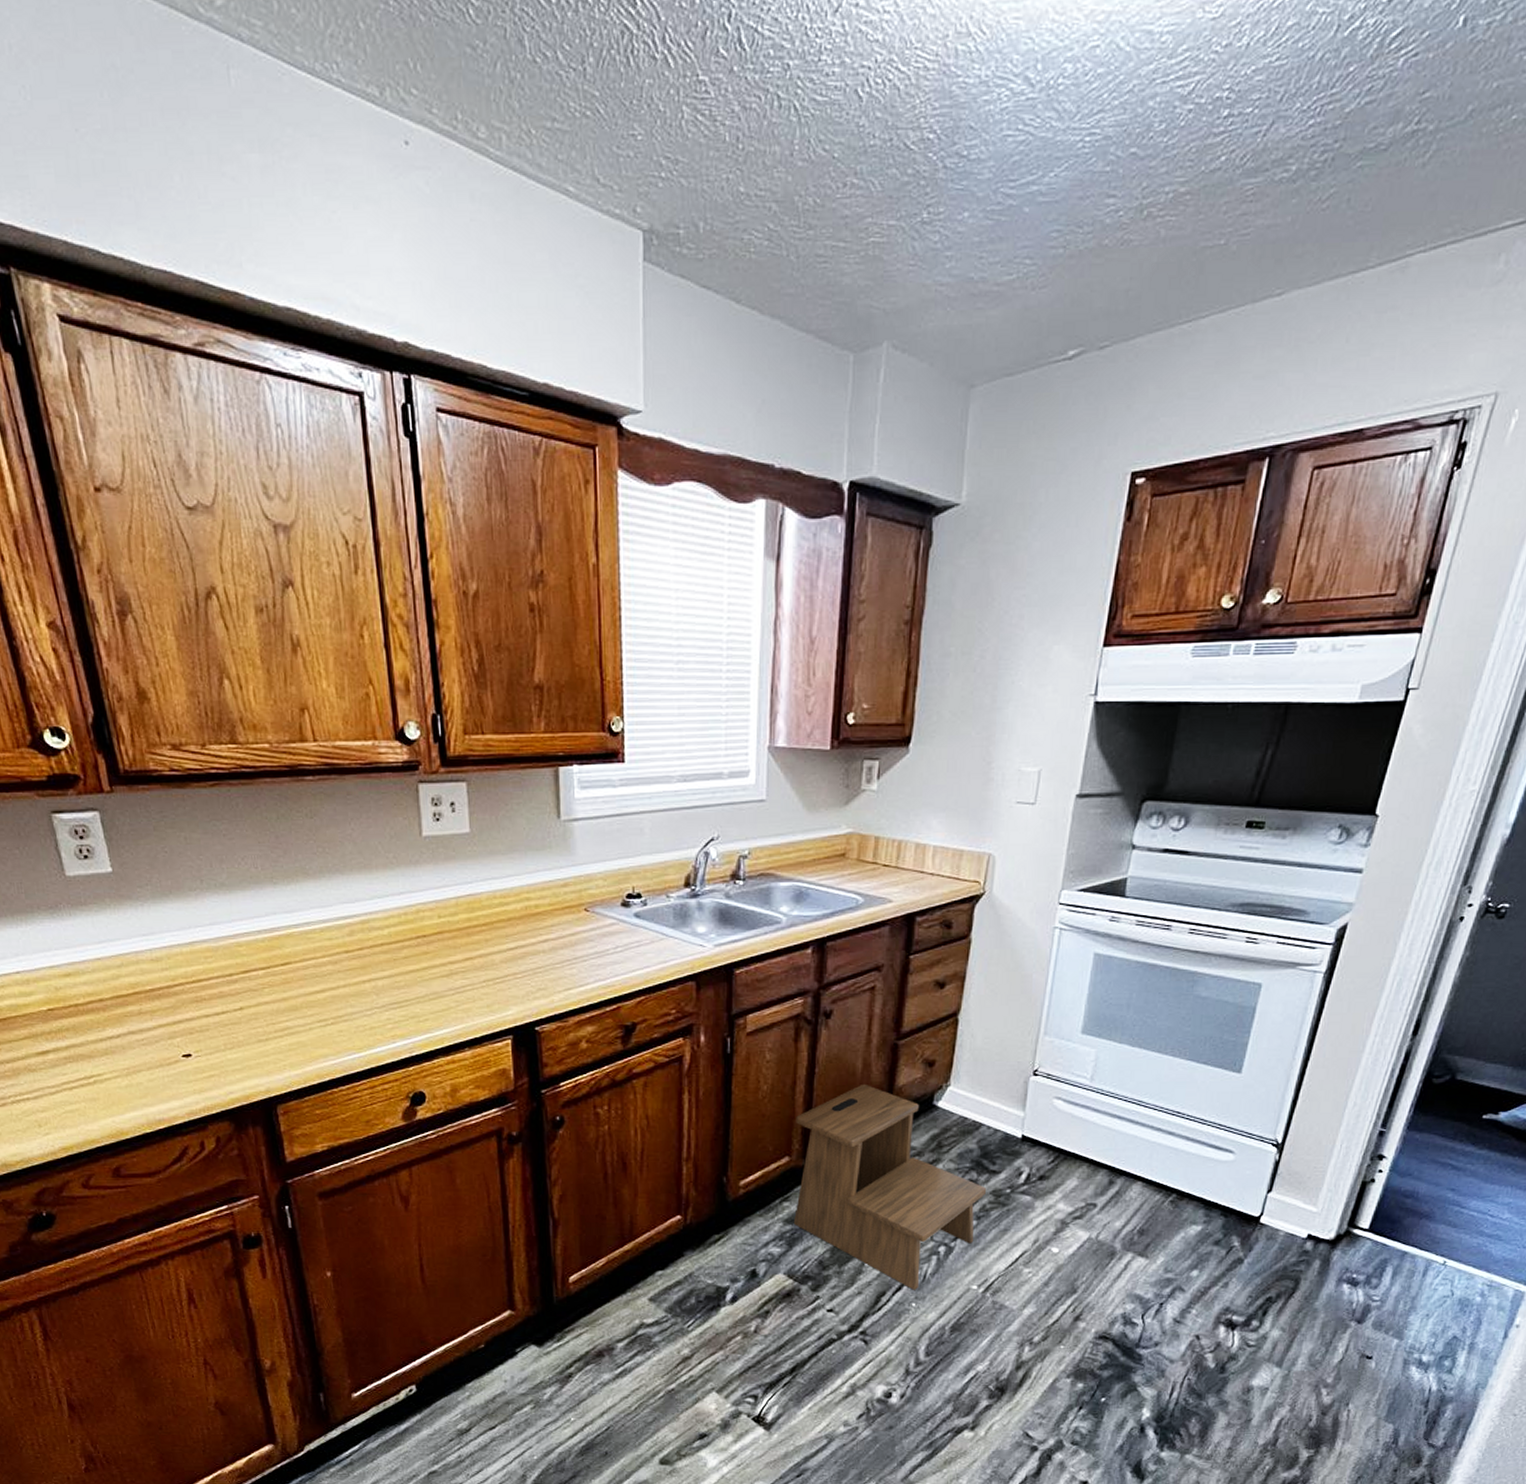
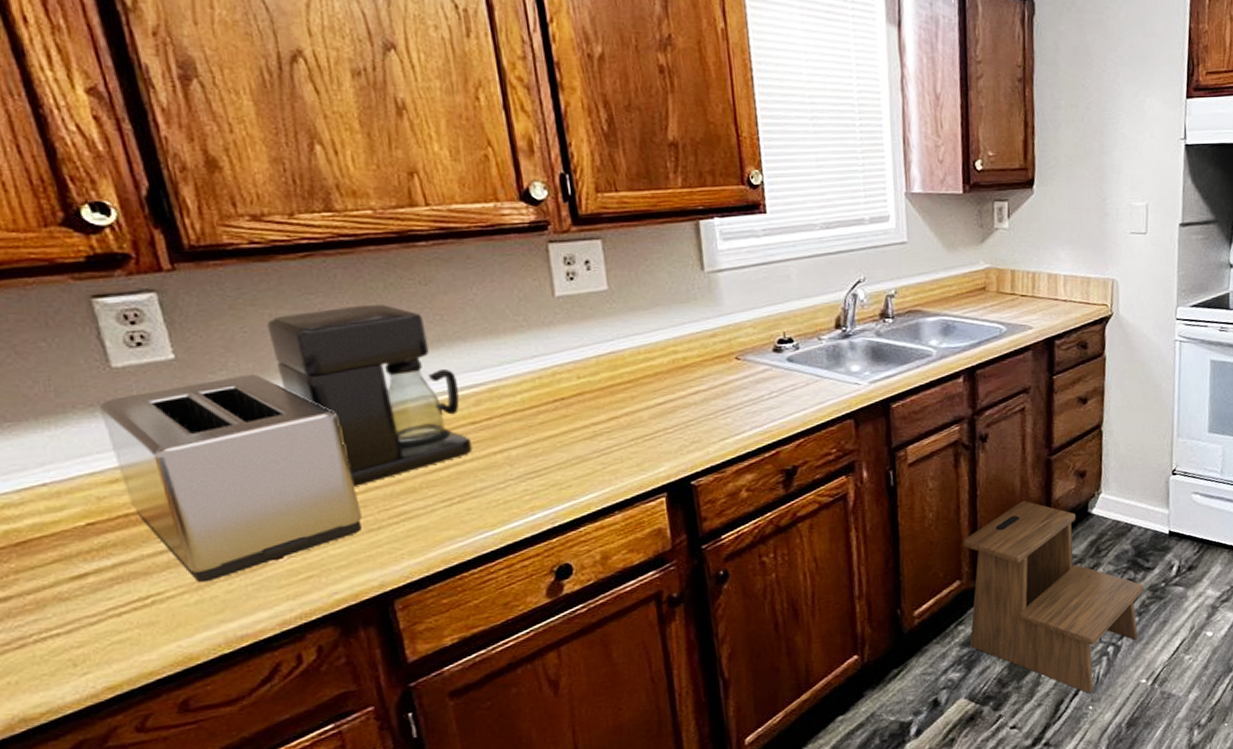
toaster: none [56,890,254,1070] -> present [98,374,362,583]
coffee maker: none [182,833,345,1000] -> present [266,304,473,487]

